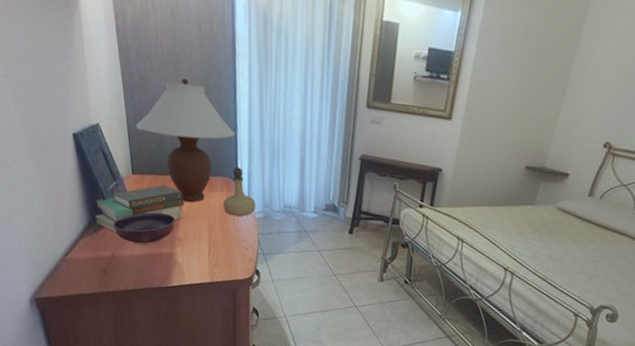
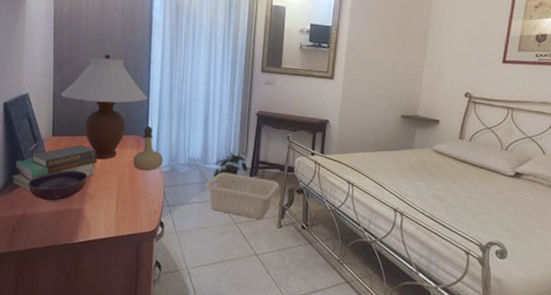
laundry basket: none [301,222,383,272] -> present [204,172,280,219]
potted plant: none [311,201,349,227] -> present [213,153,248,178]

